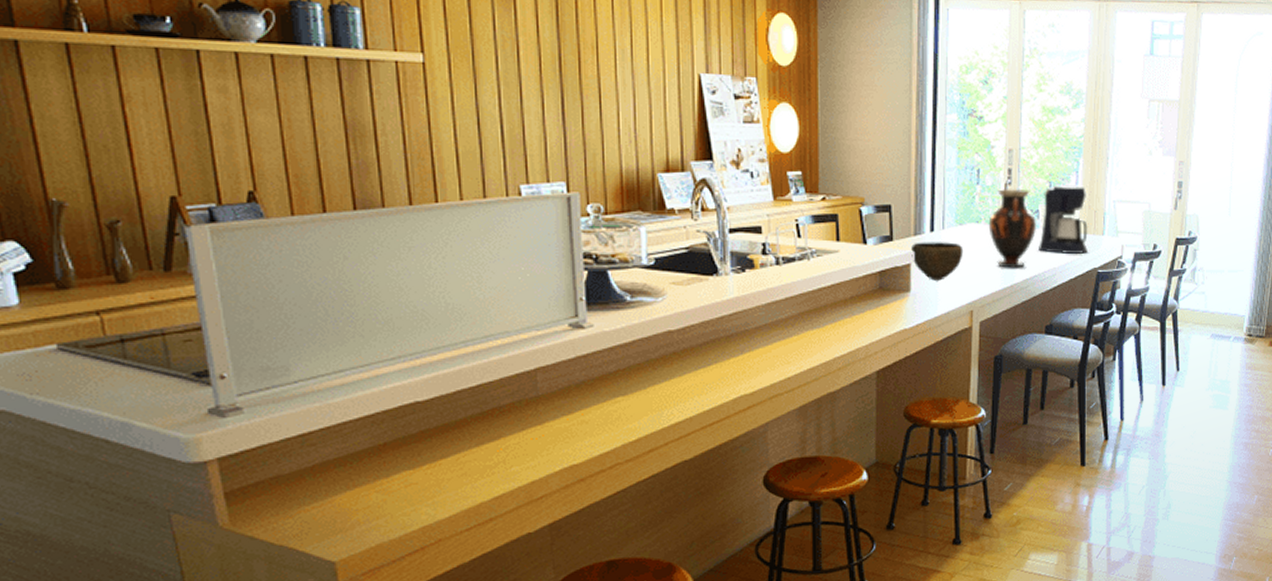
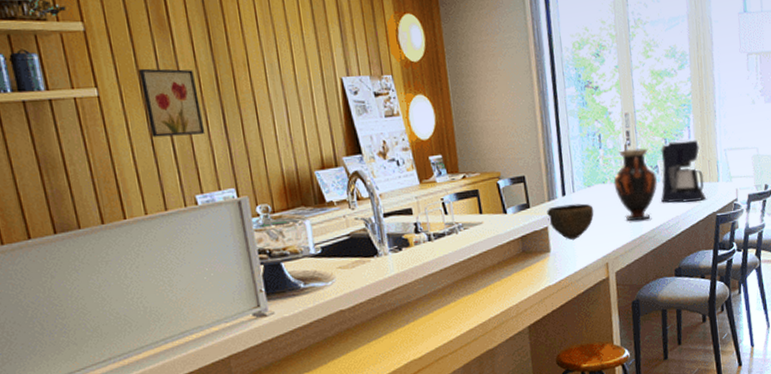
wall art: none [471,37,540,118] -> present [137,68,205,138]

